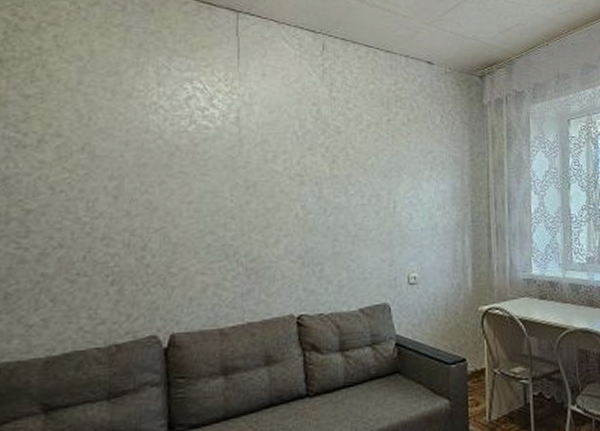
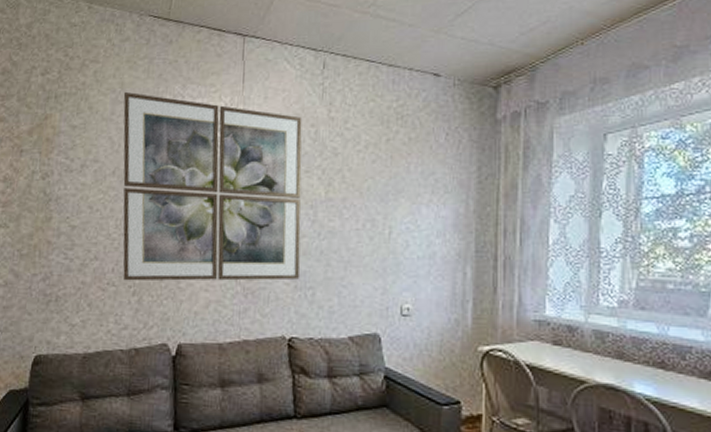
wall art: none [93,60,306,270] -> present [123,91,302,281]

